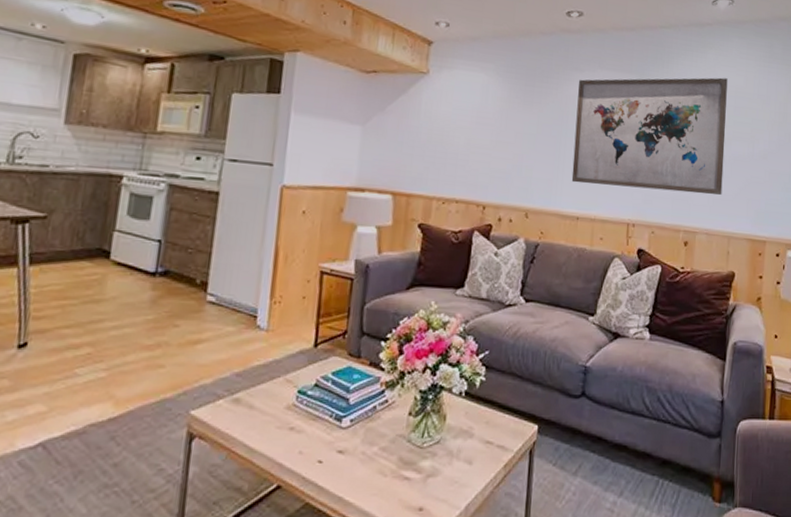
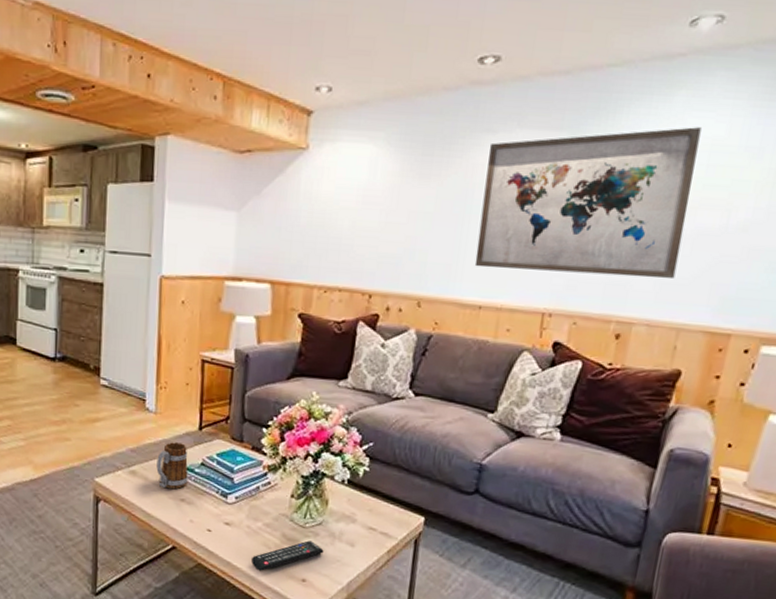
mug: none [264,362,301,417] -> present [156,442,188,490]
remote control: none [364,462,442,504] -> present [250,540,324,571]

